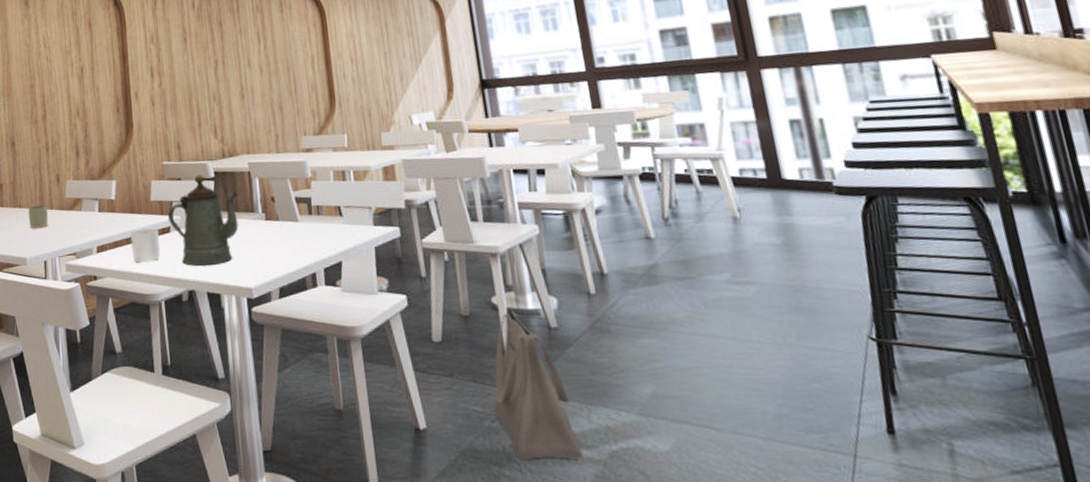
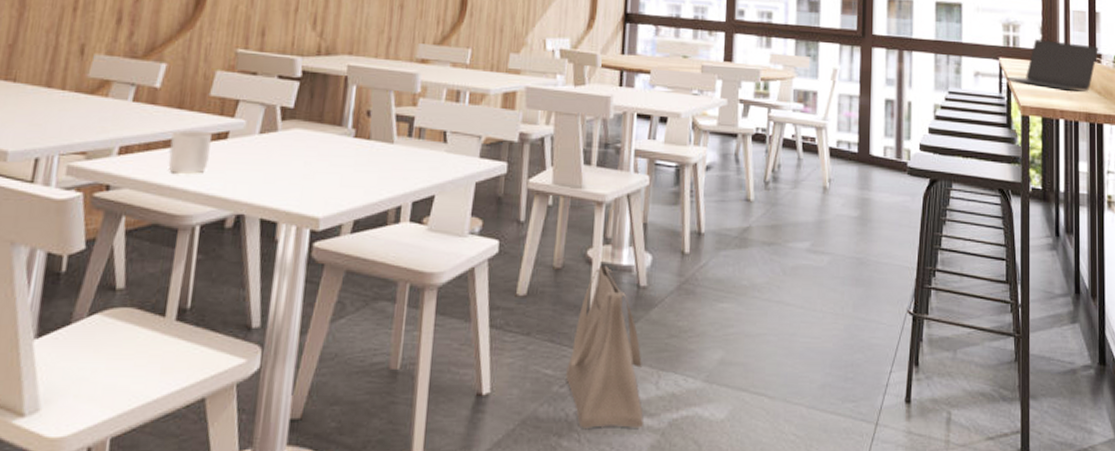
mug: present [28,205,49,229] -> none [23,81,57,114]
coffee pot: present [167,175,239,266] -> none [228,72,328,185]
laptop: none [946,20,1077,80] -> present [1006,39,1098,92]

